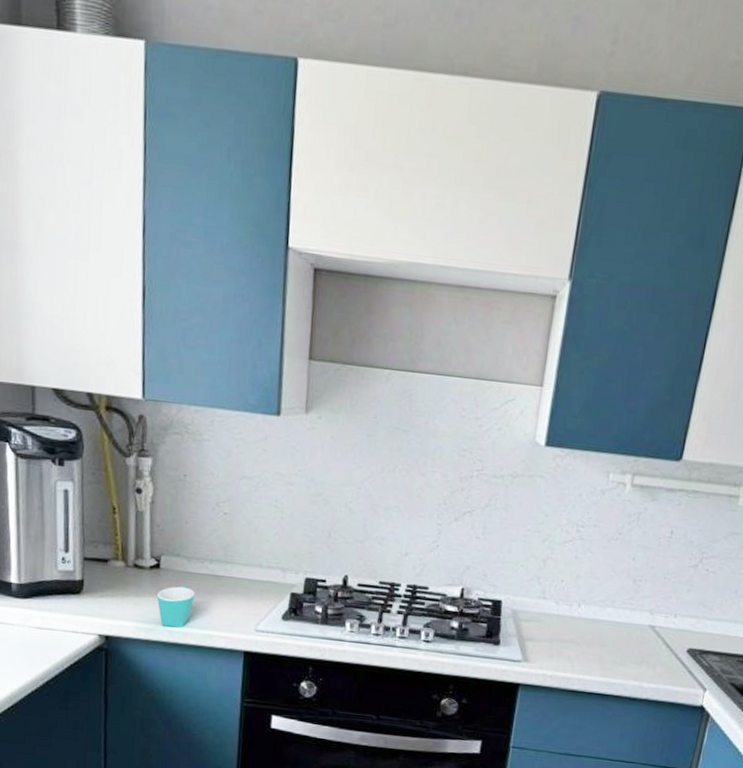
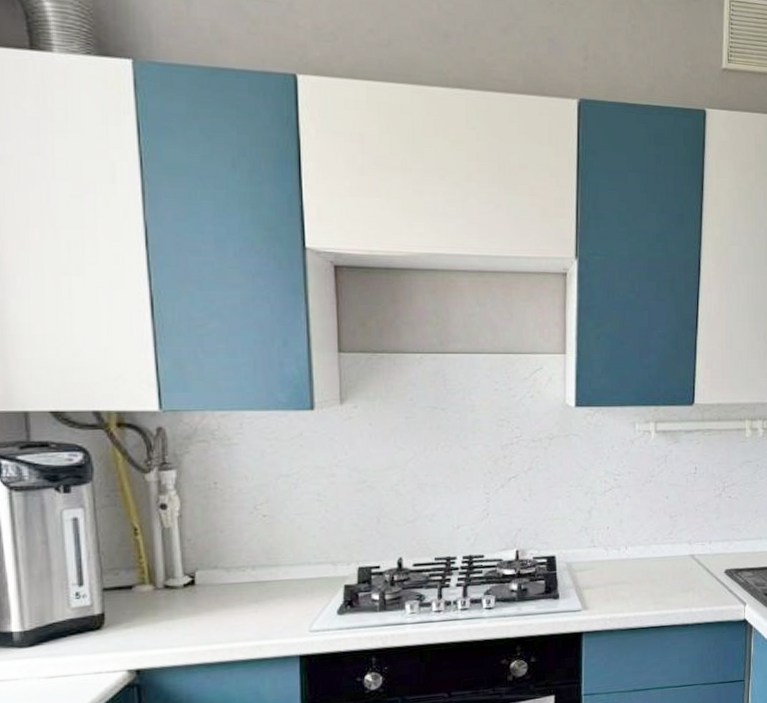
mug: present [156,584,195,628] -> none [193,597,238,646]

